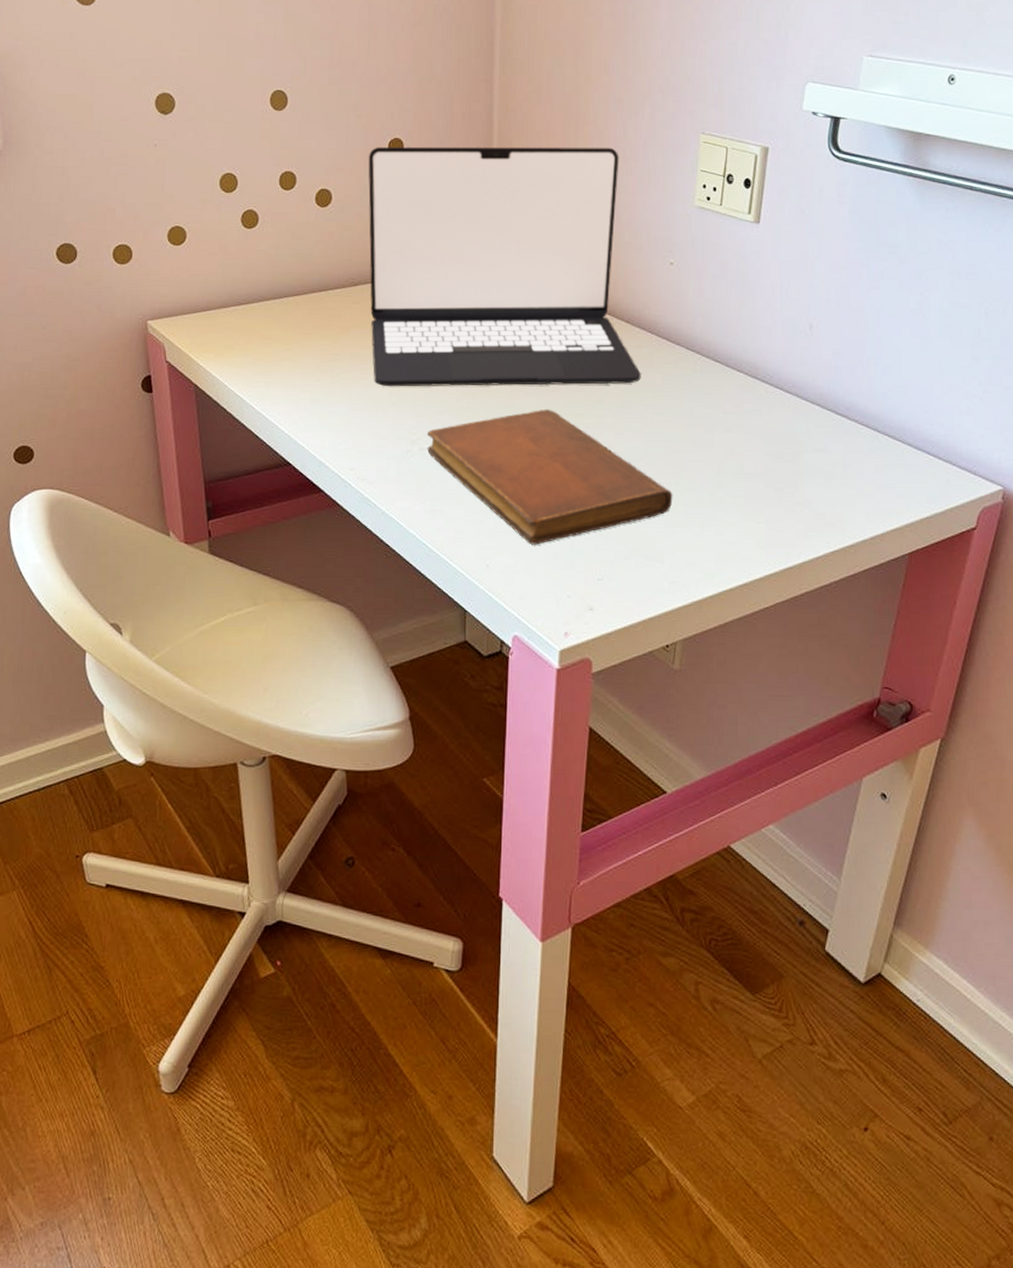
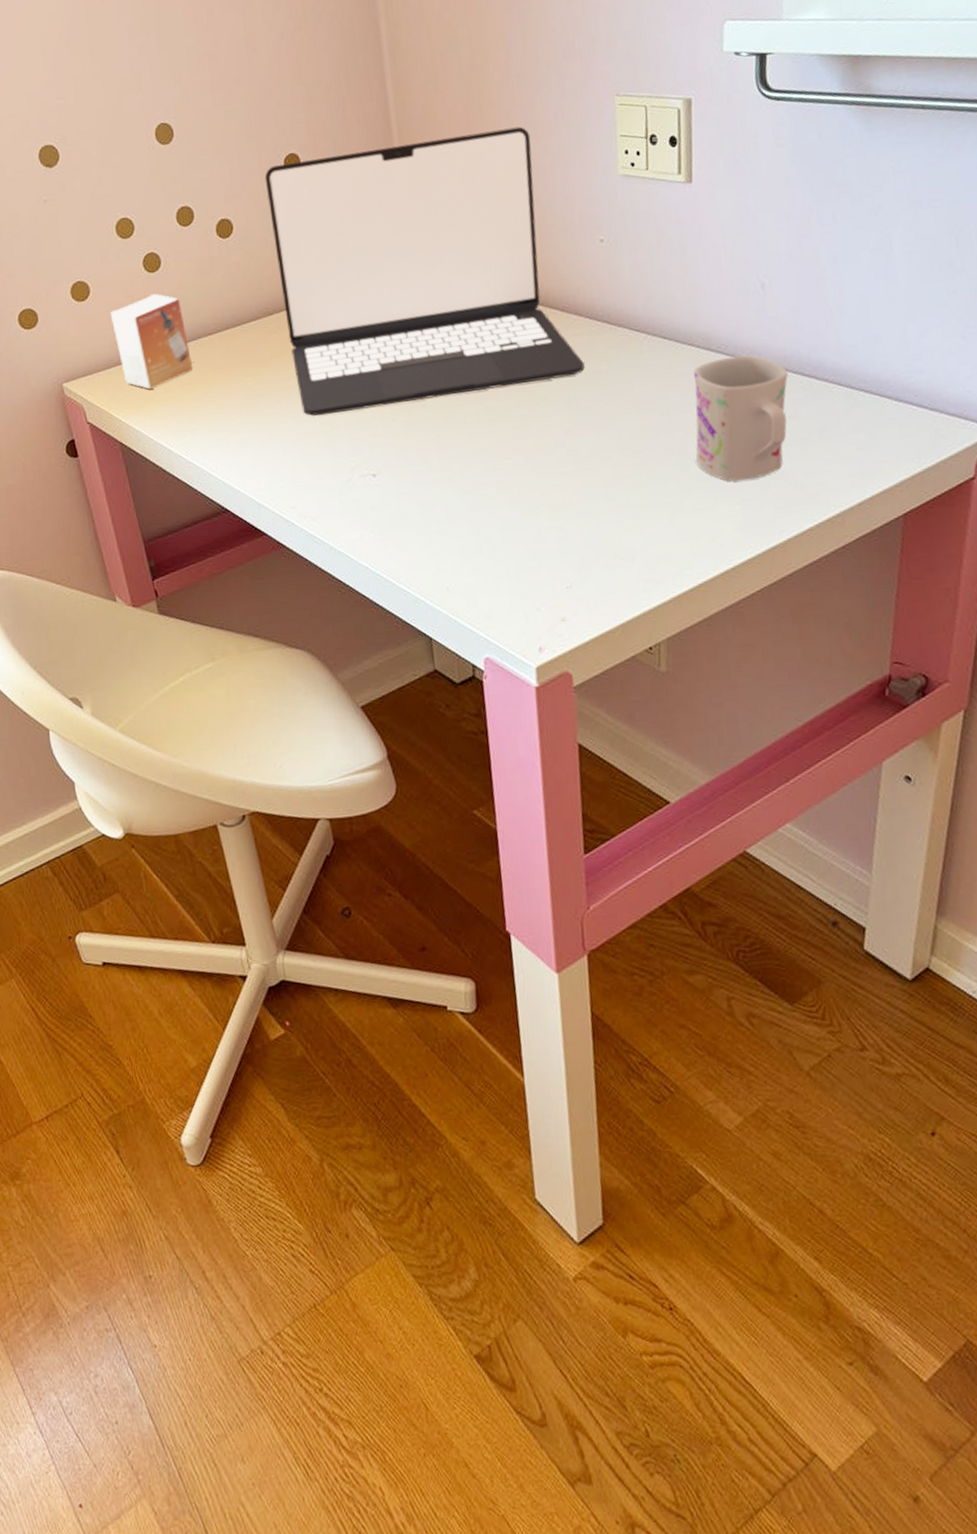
small box: none [203,248,275,339] -> present [111,293,193,390]
notebook: present [426,409,673,545] -> none [365,414,636,561]
mug: none [730,387,823,502] -> present [693,355,788,481]

